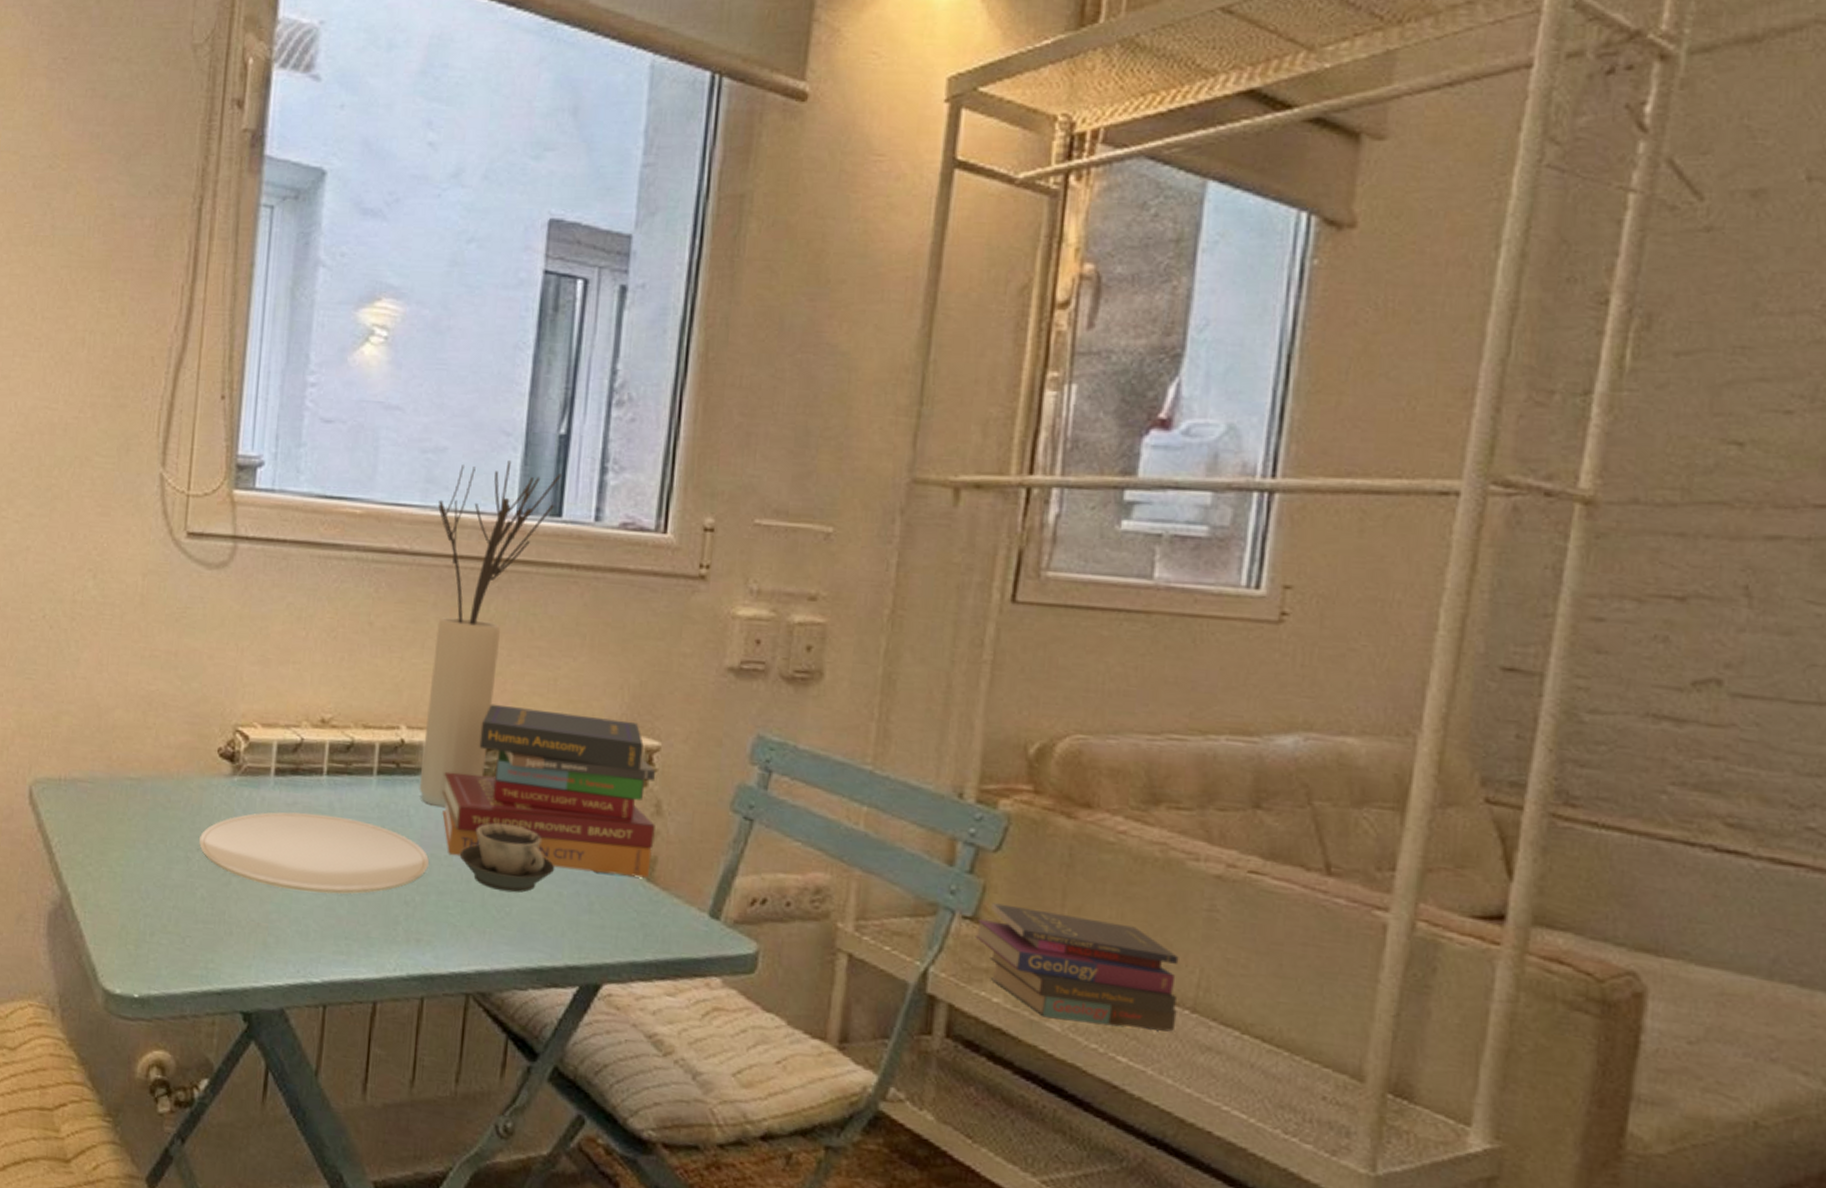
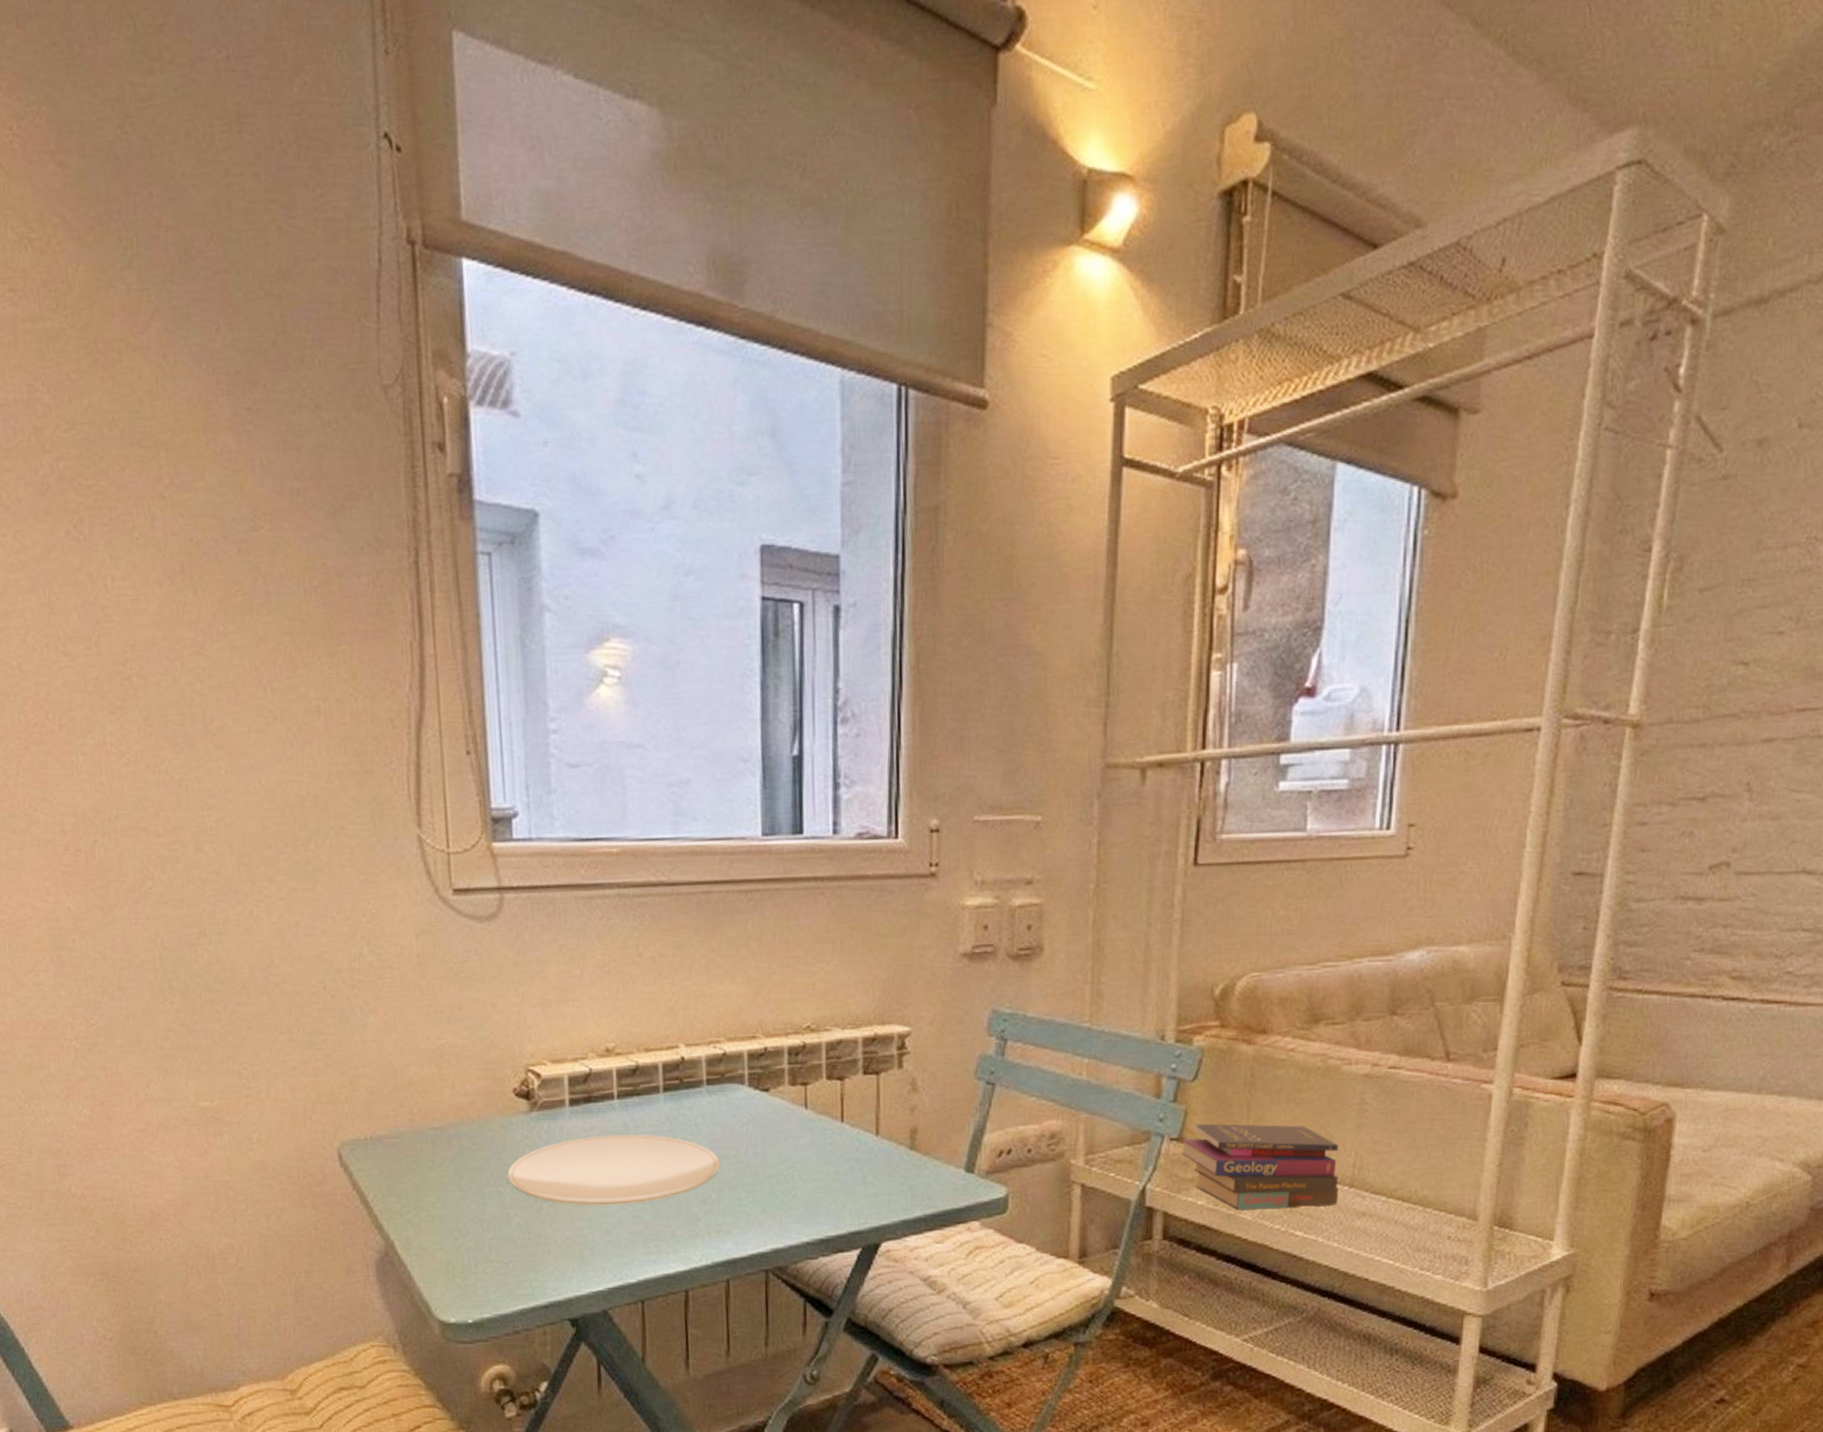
vase: present [419,460,561,808] -> none [688,786,798,1113]
books: present [441,704,656,878] -> none [722,1013,913,1154]
cup: present [459,823,555,894] -> none [745,1119,831,1178]

